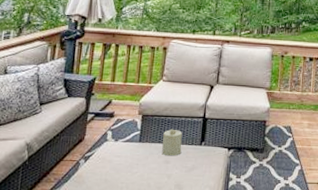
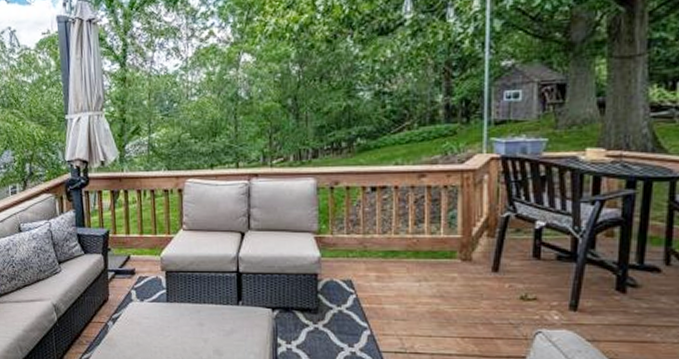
candle: present [162,129,182,156] -> none [192,286,216,318]

